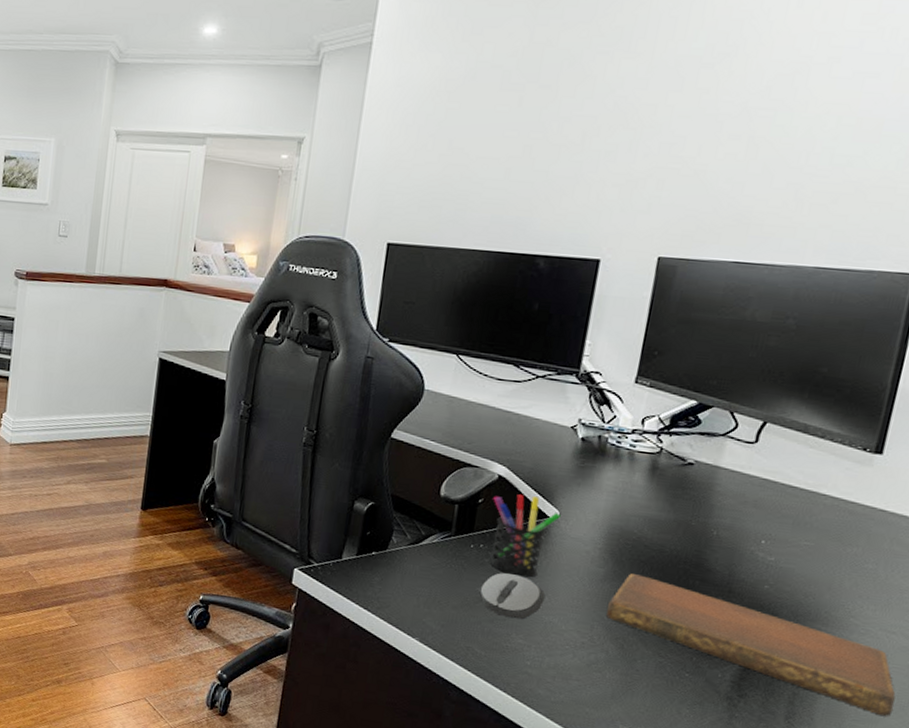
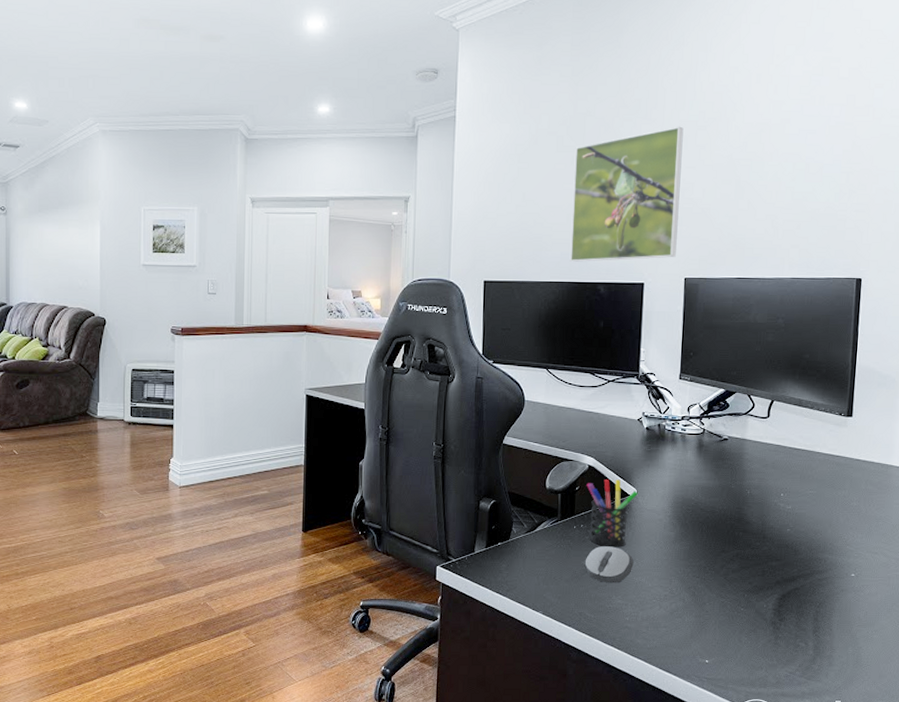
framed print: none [502,62,681,230] -> present [570,126,684,262]
notebook: present [606,573,896,717] -> none [679,533,884,620]

